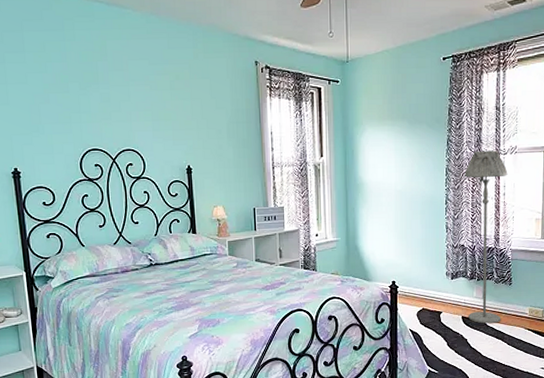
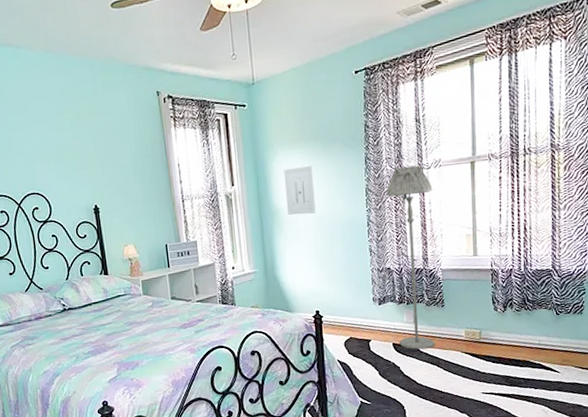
wall art: none [370,143,398,189] -> present [283,166,316,216]

